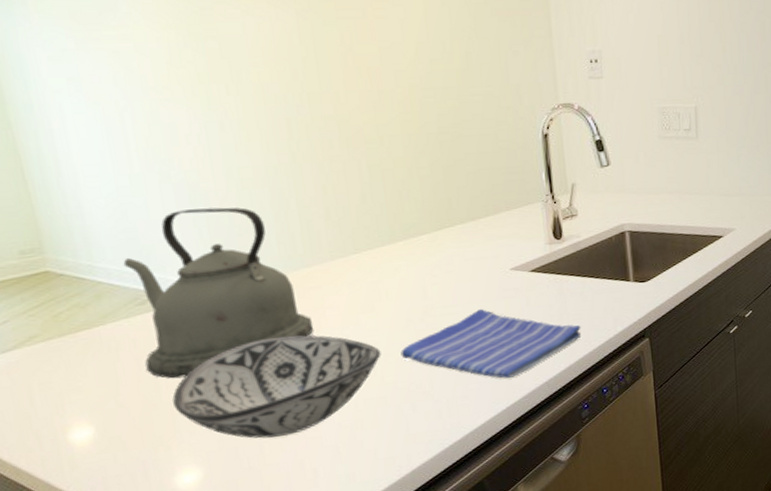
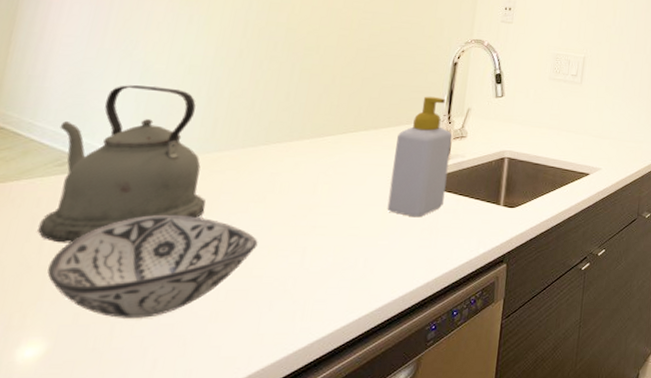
dish towel: present [400,309,582,378] -> none [275,214,447,287]
soap bottle: none [500,175,568,306] -> present [387,96,453,218]

